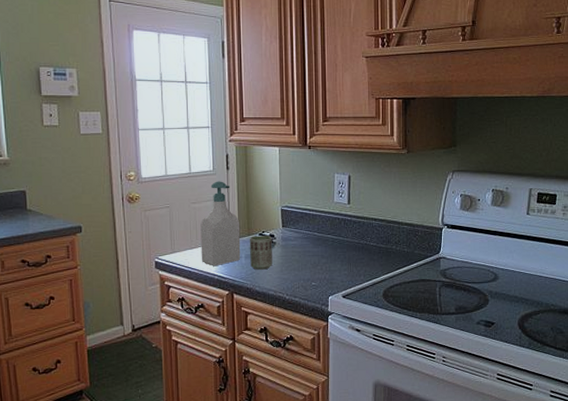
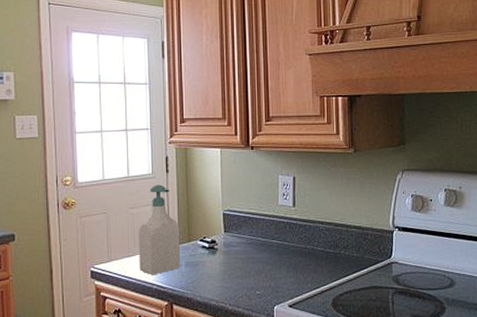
cup: present [250,235,272,270] -> none [190,241,214,279]

